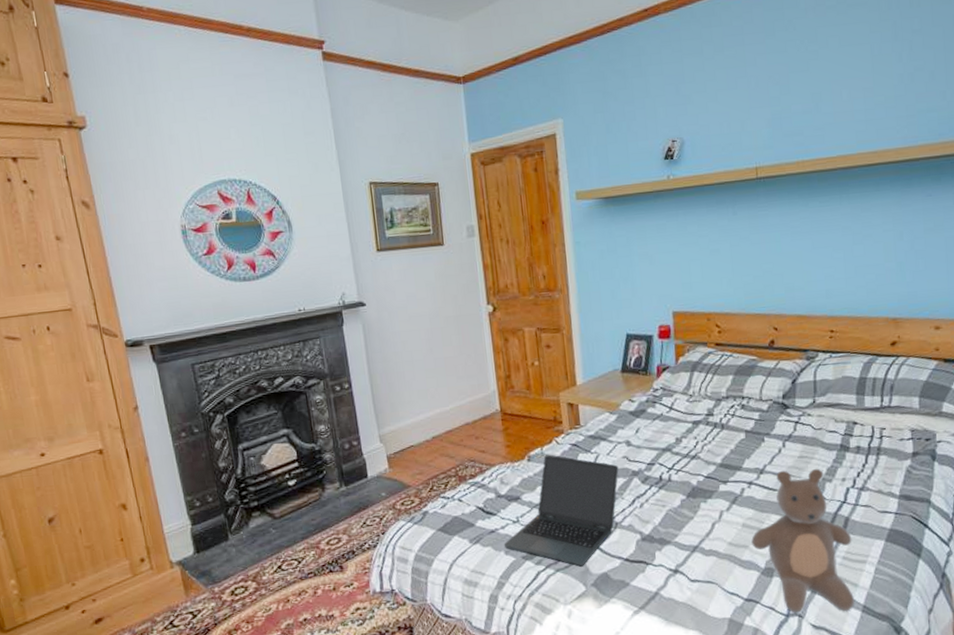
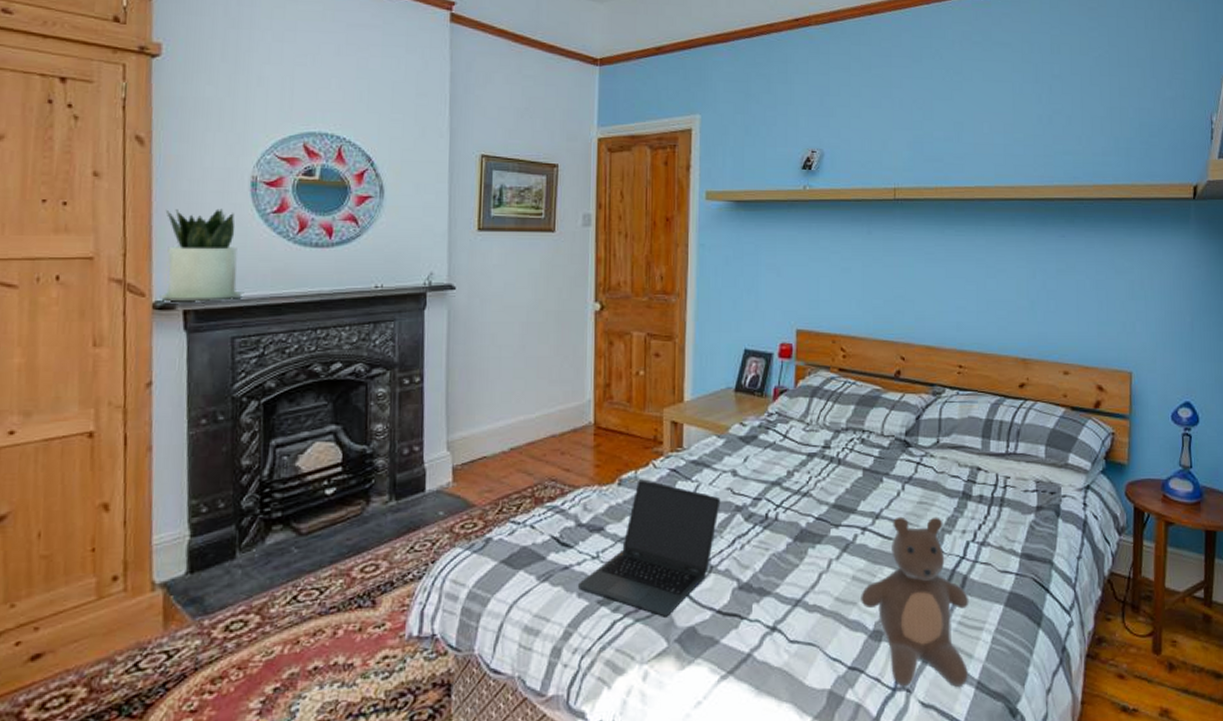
planter: none [120,256,193,340] -> present [159,208,243,302]

